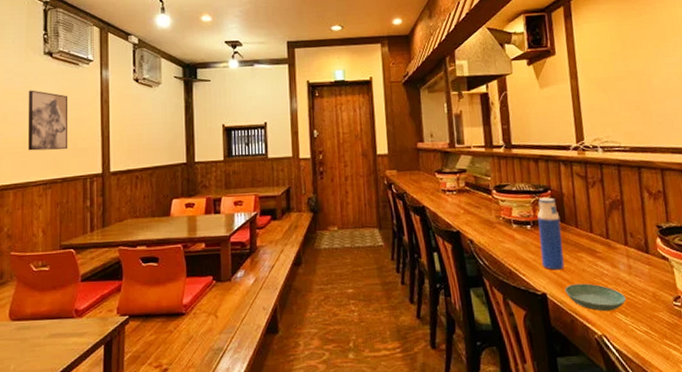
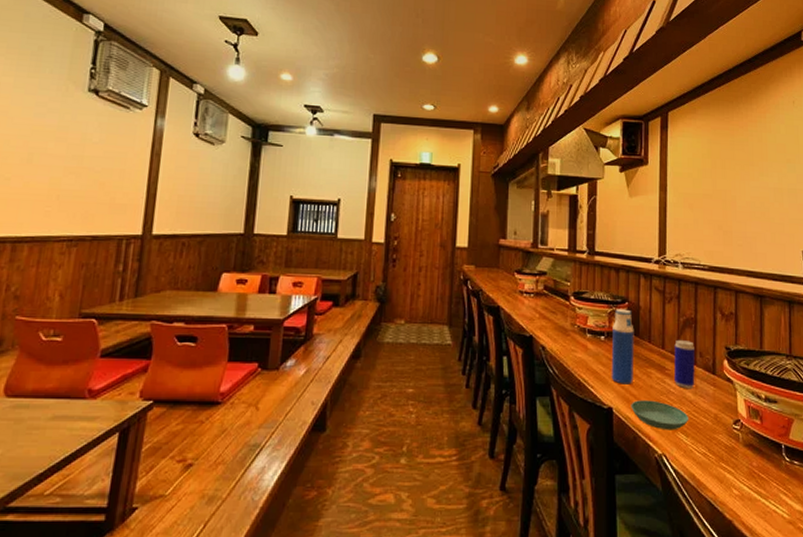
wall art: present [28,90,68,151] -> none [54,130,112,204]
beverage can: none [602,222,629,269] -> present [674,339,695,388]

